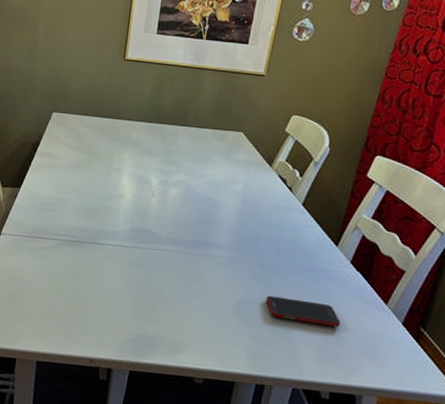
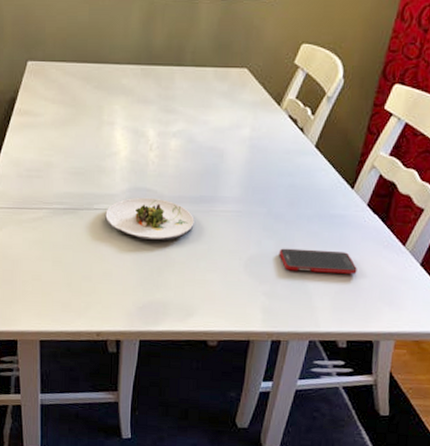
salad plate: none [107,236,189,278] -> present [105,197,195,240]

